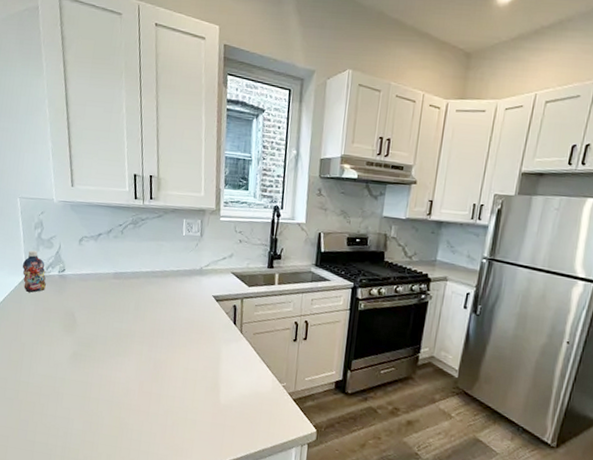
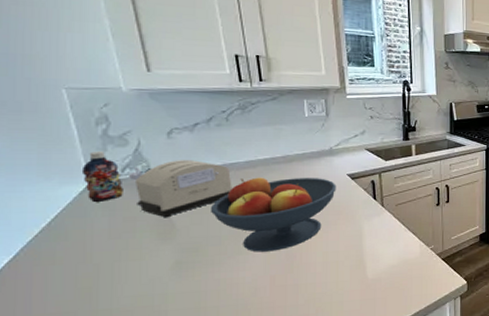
toaster: none [50,264,120,314] -> present [129,160,232,218]
fruit bowl: none [102,287,202,359] -> present [211,177,337,252]

